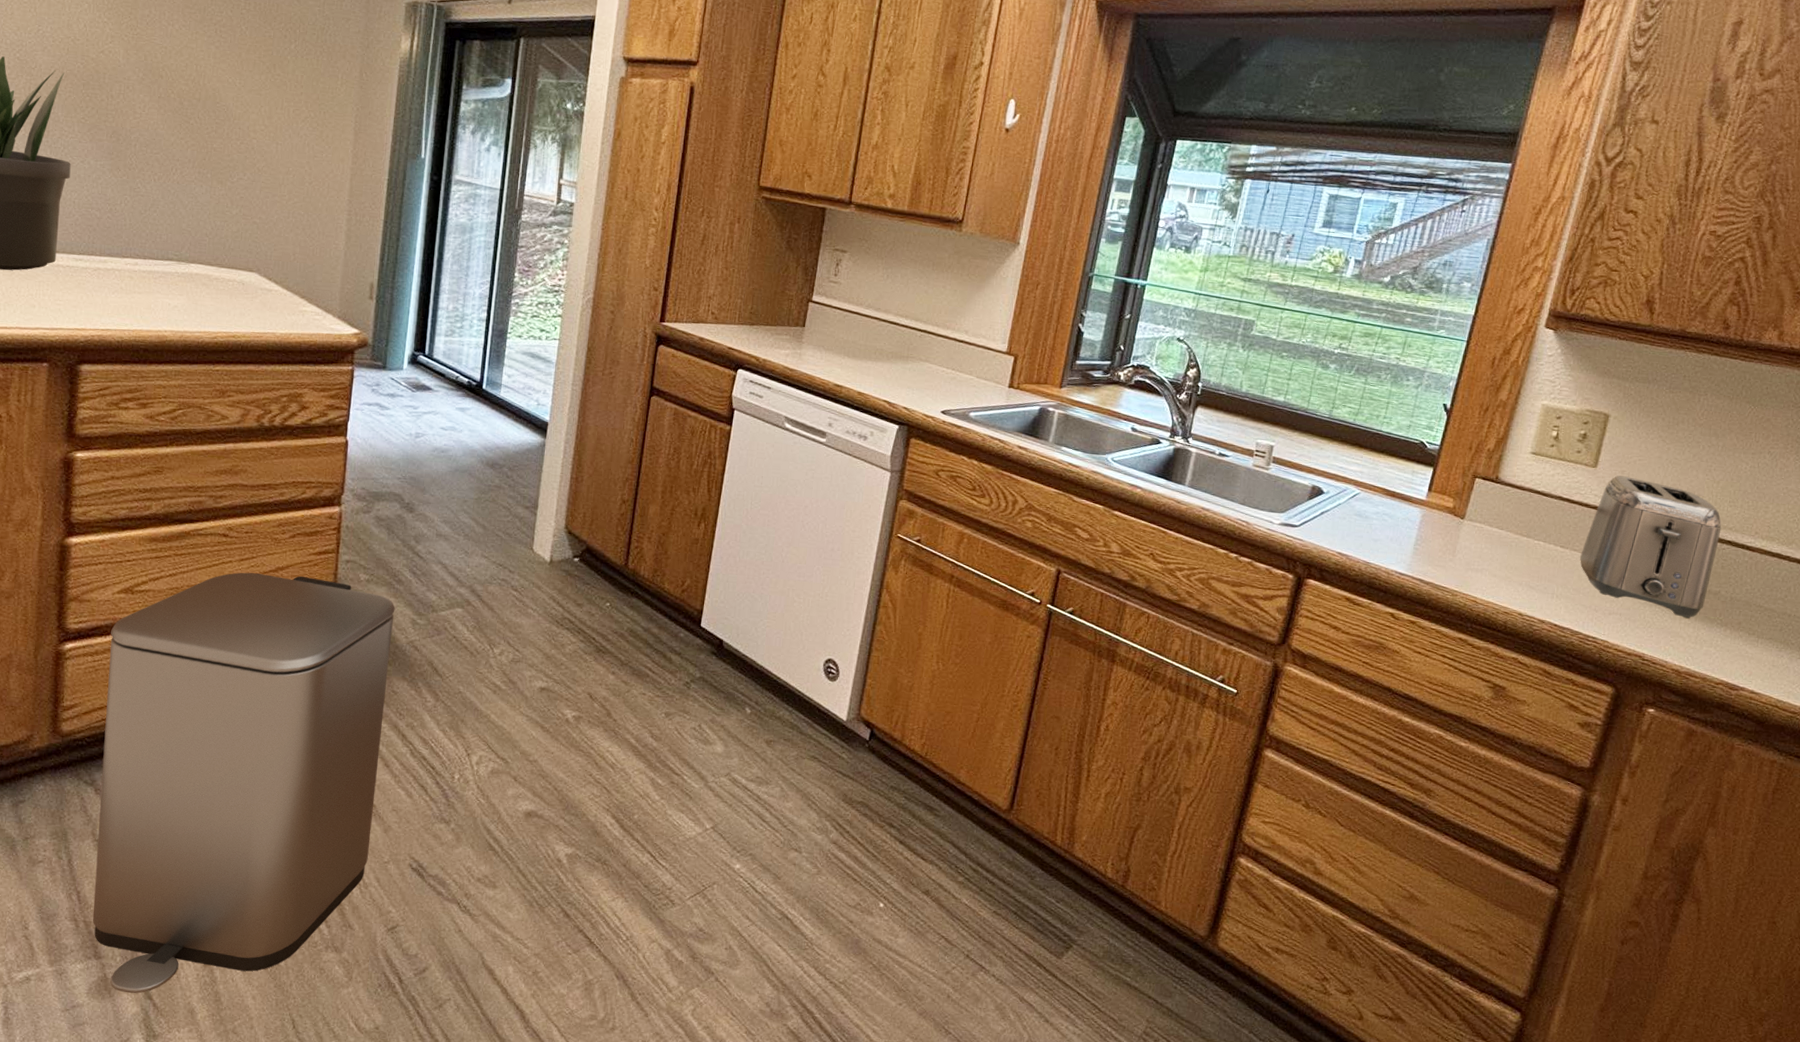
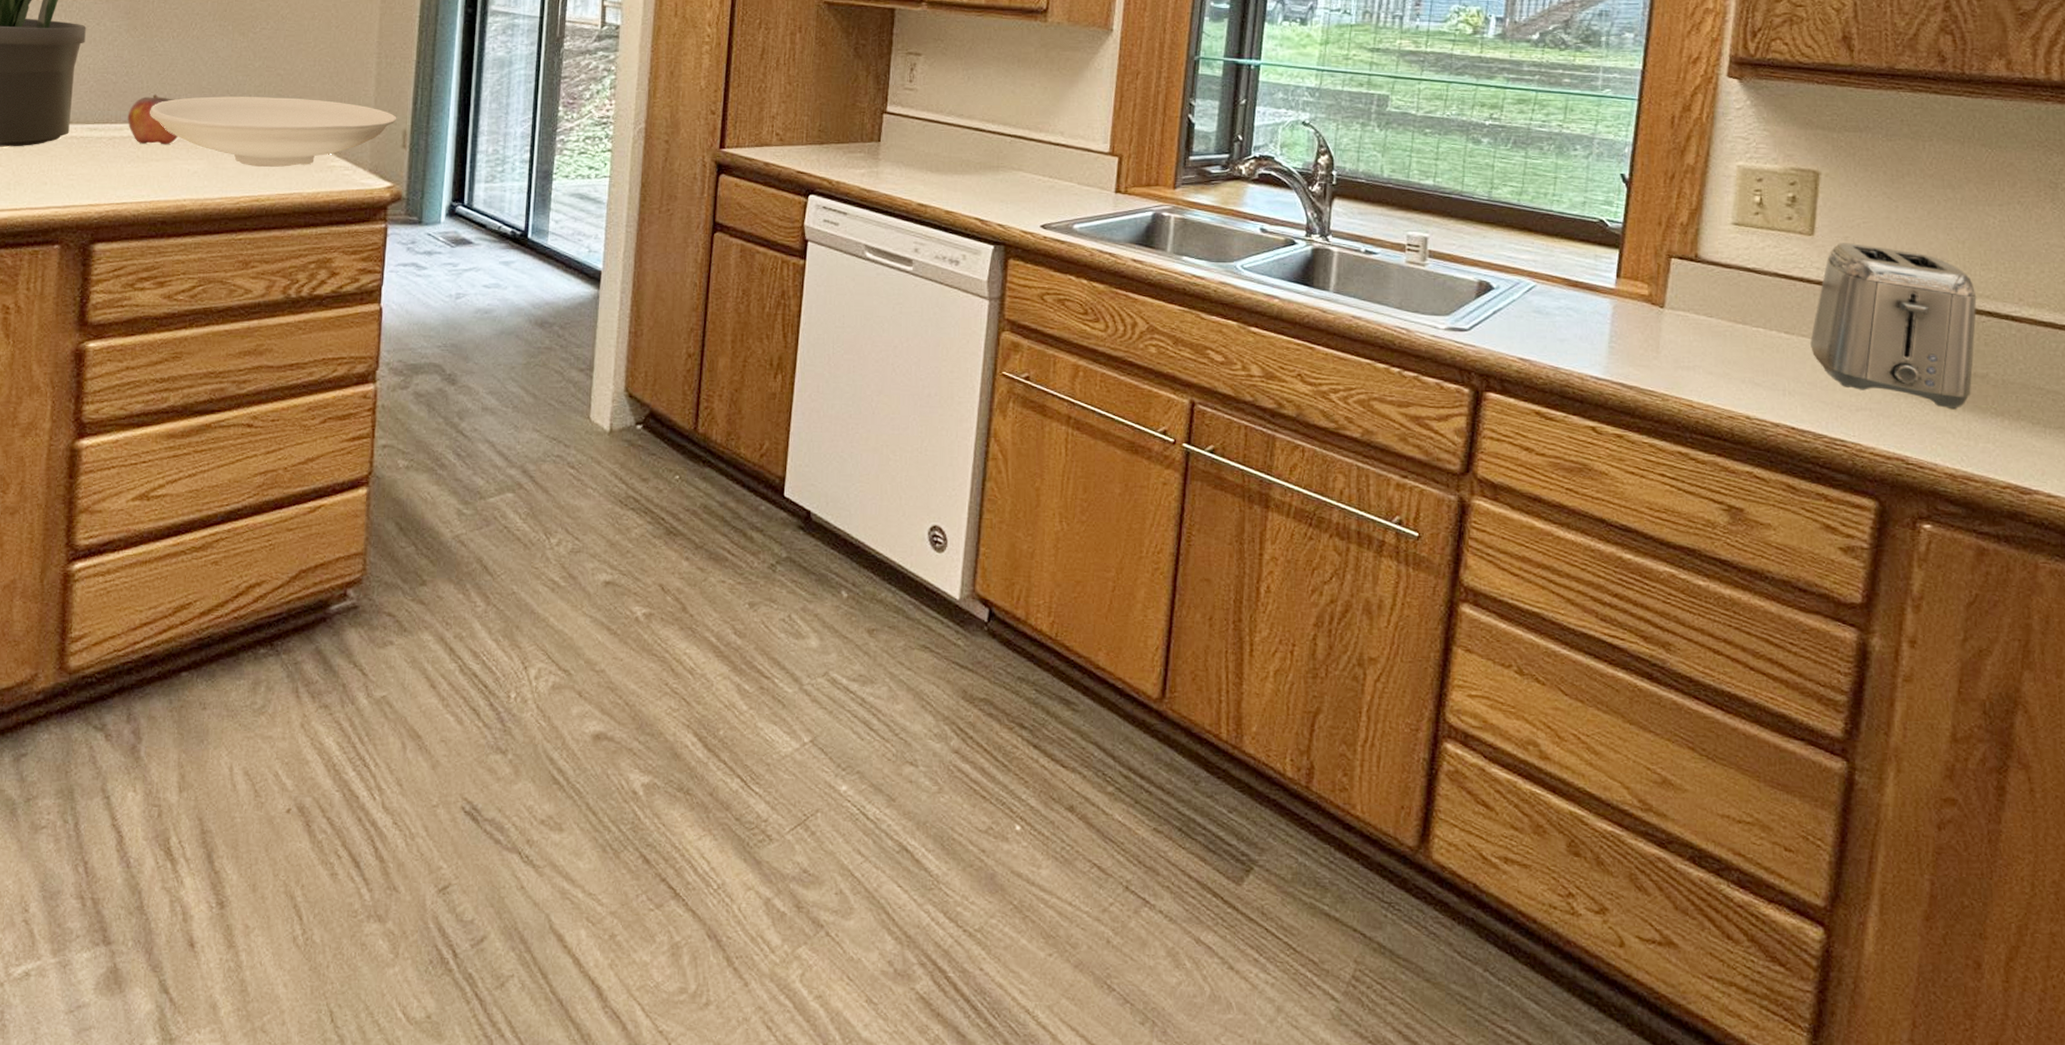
pedal bin: present [92,572,395,994] -> none [101,466,438,987]
fruit: none [111,232,159,280] -> present [127,94,178,145]
decorative bowl: none [132,237,365,309] -> present [150,96,397,168]

